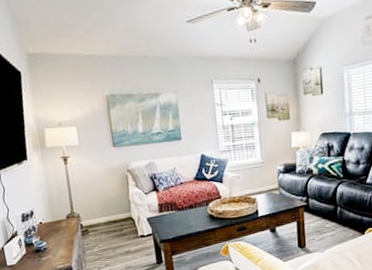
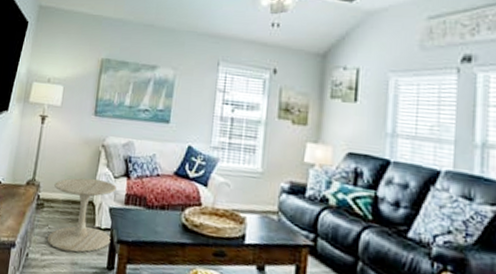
side table: none [93,198,155,261] -> present [47,178,117,253]

